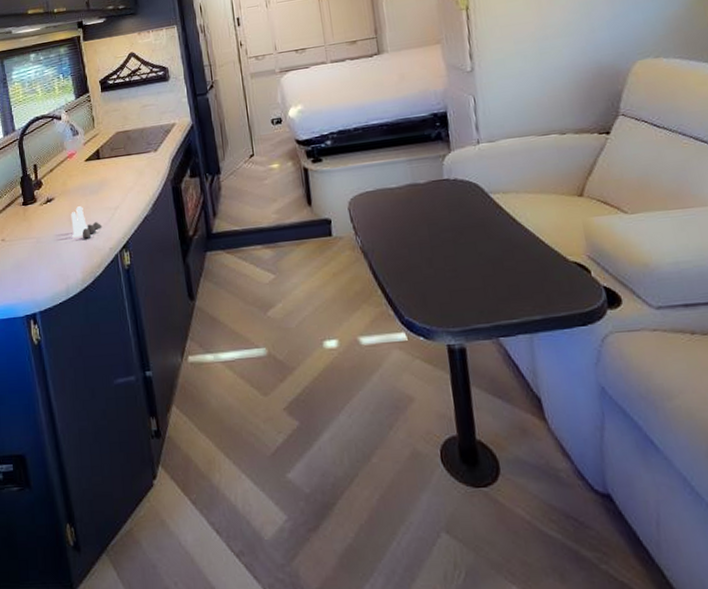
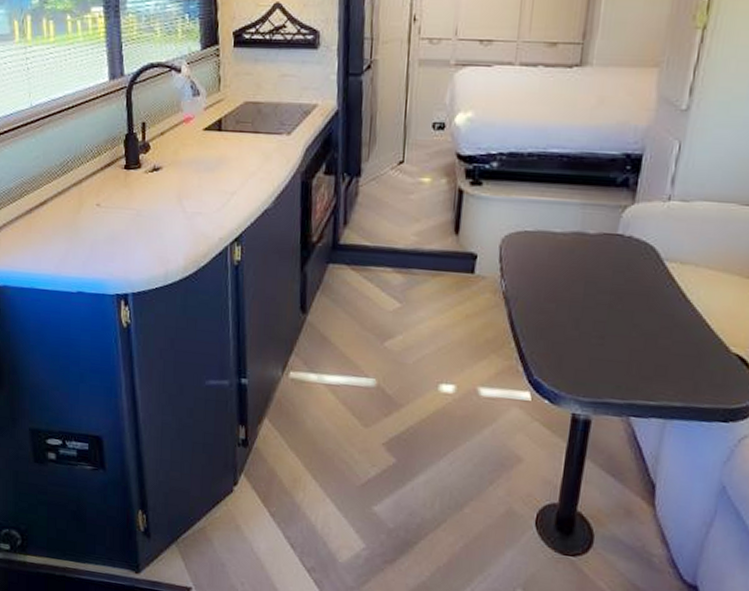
salt and pepper shaker set: present [71,206,101,239] -> none [178,183,213,222]

